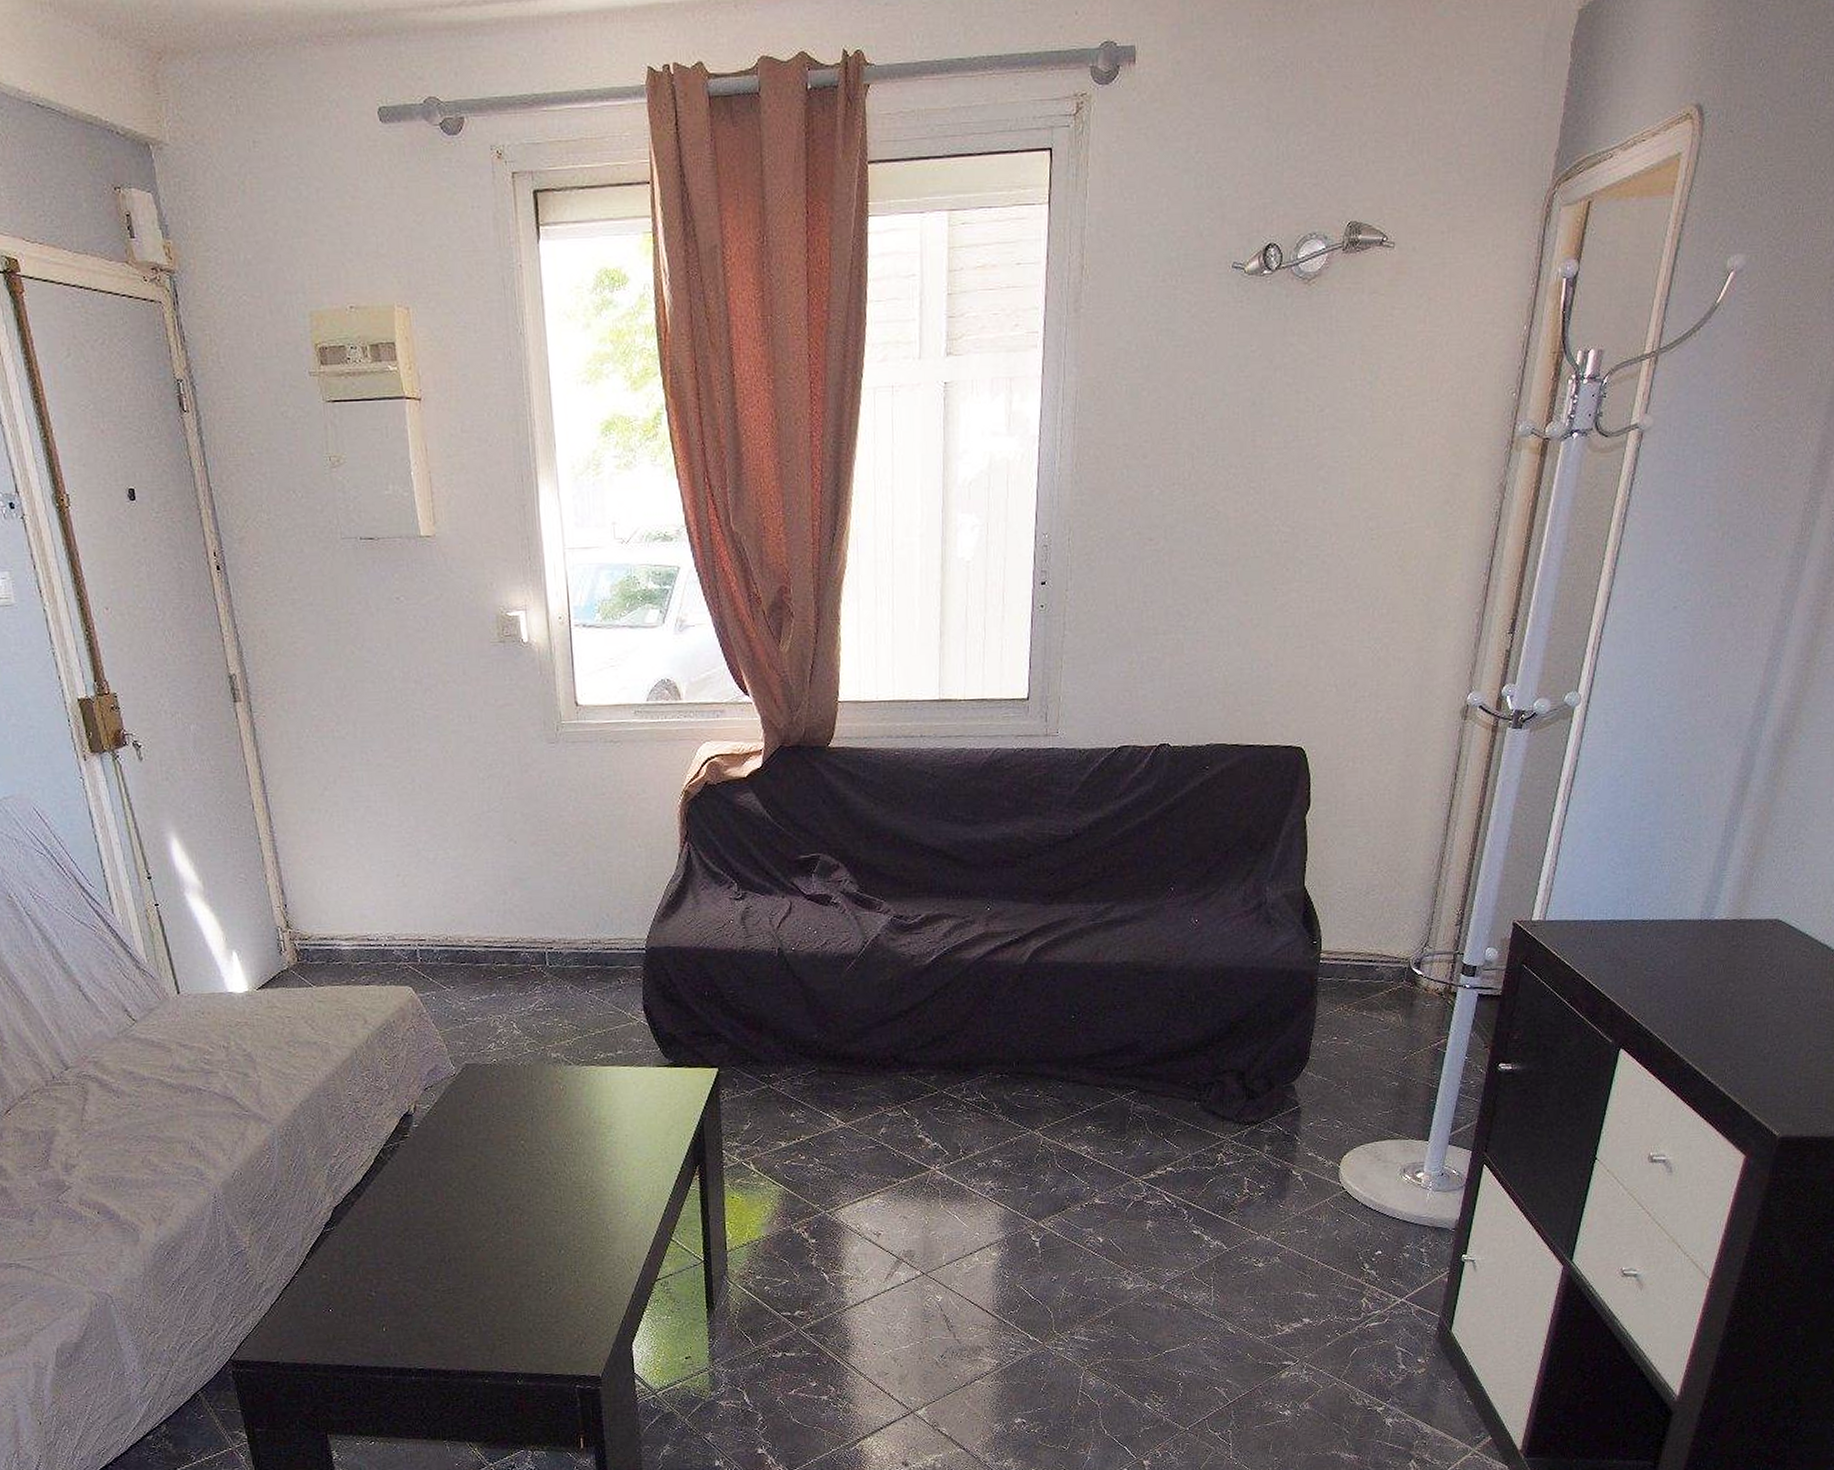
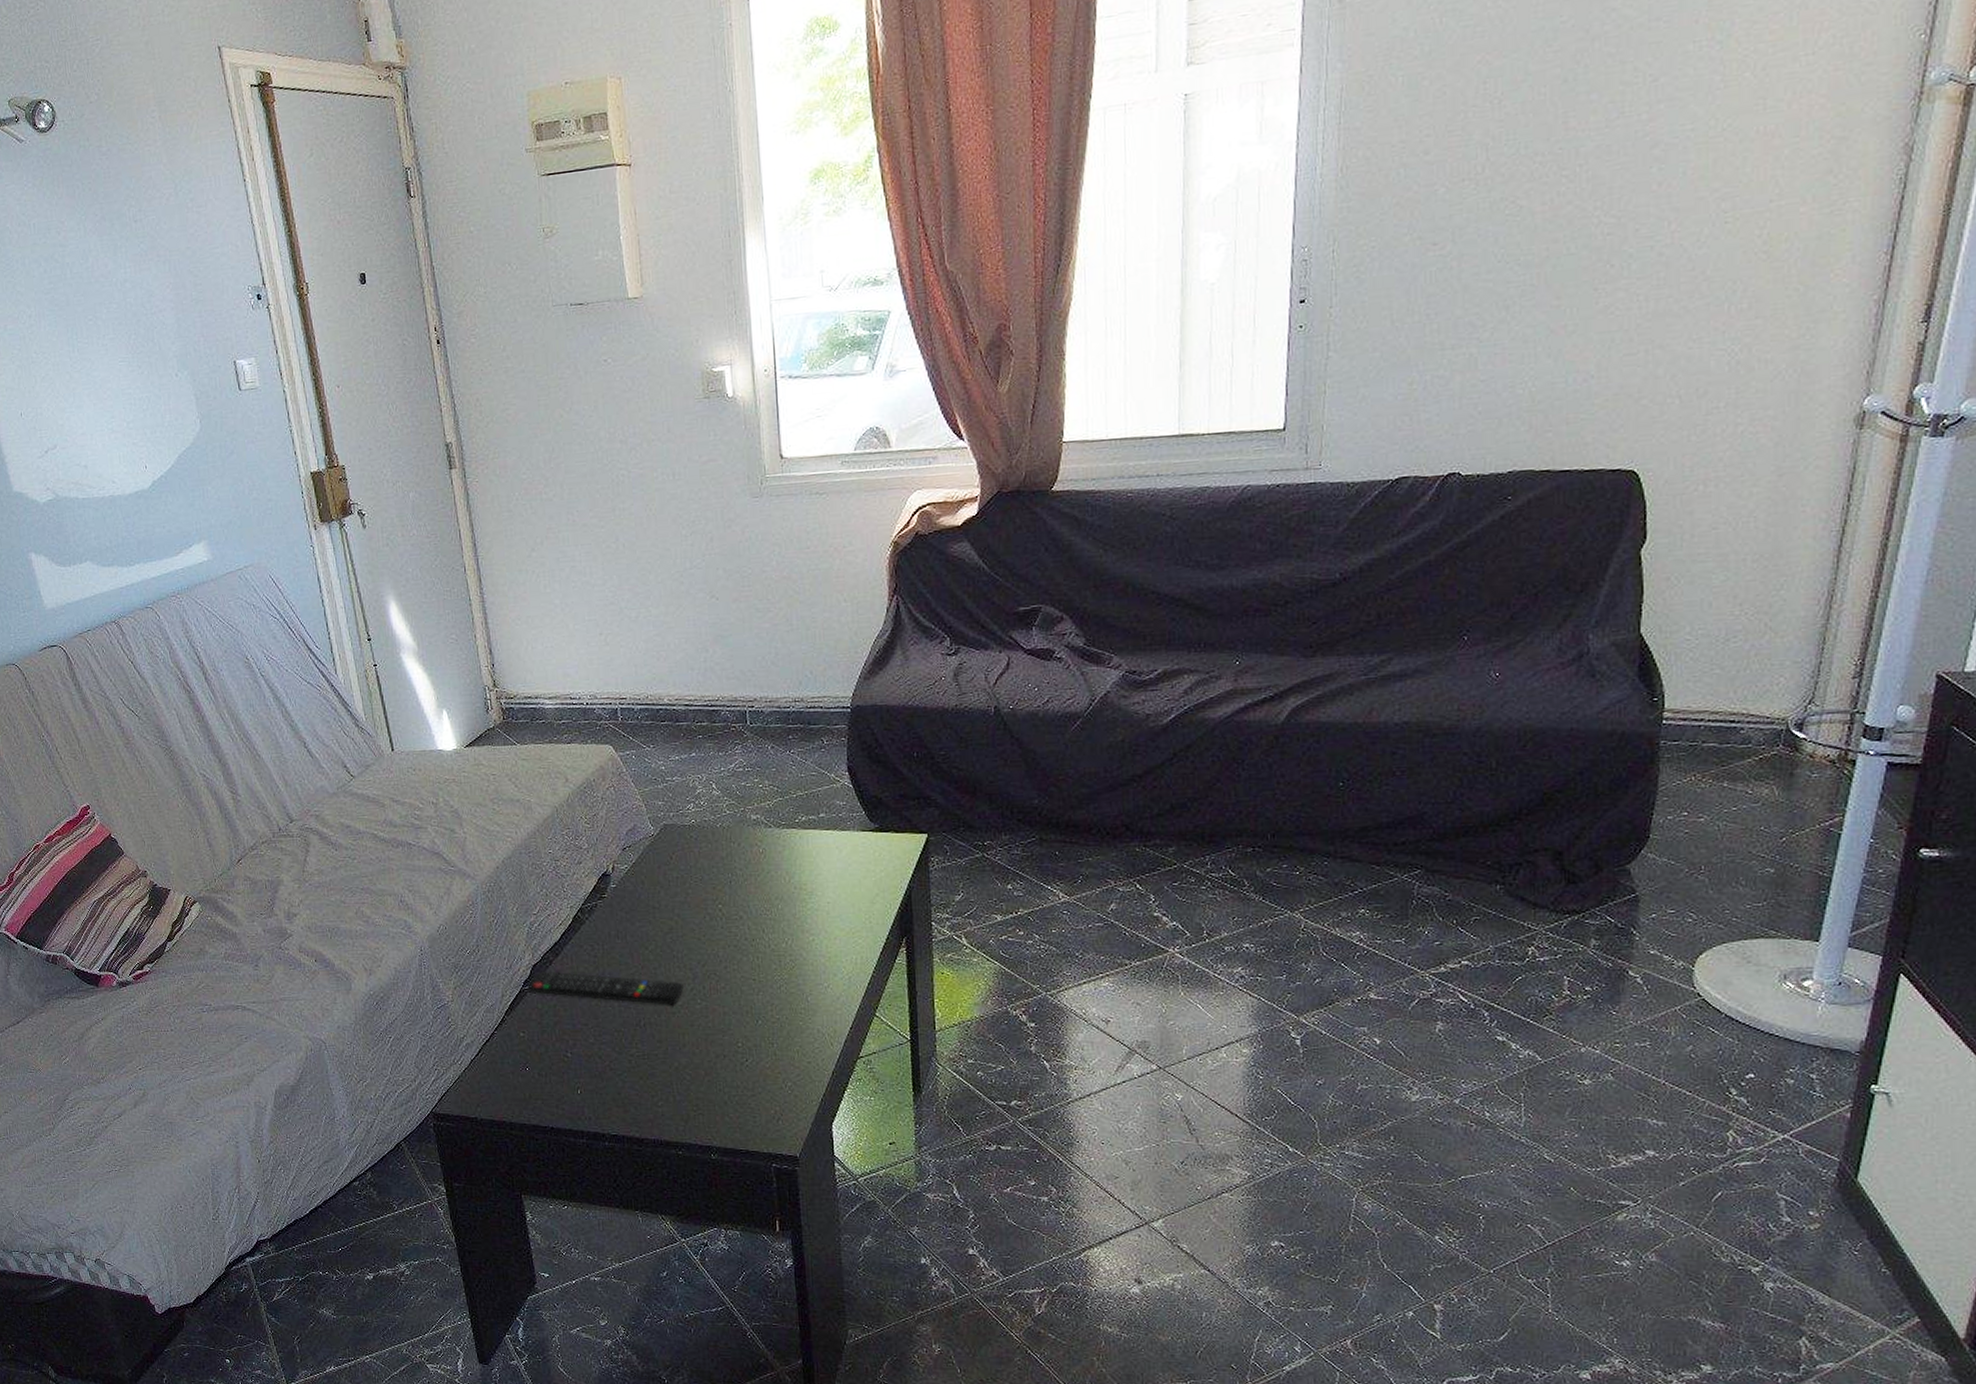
remote control: none [330,1212,489,1241] -> present [529,971,685,1005]

